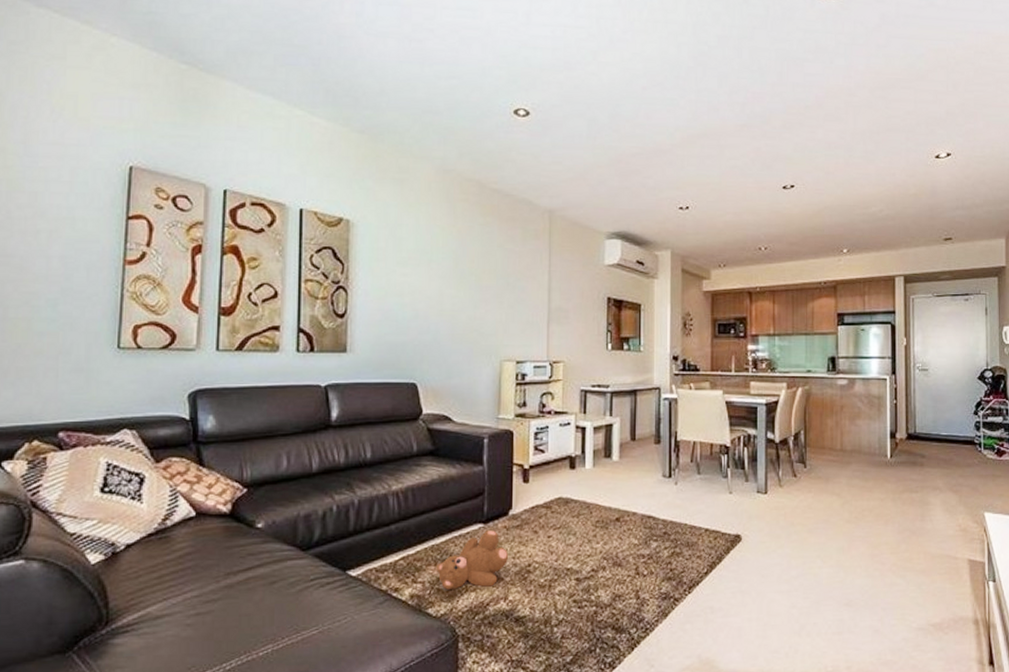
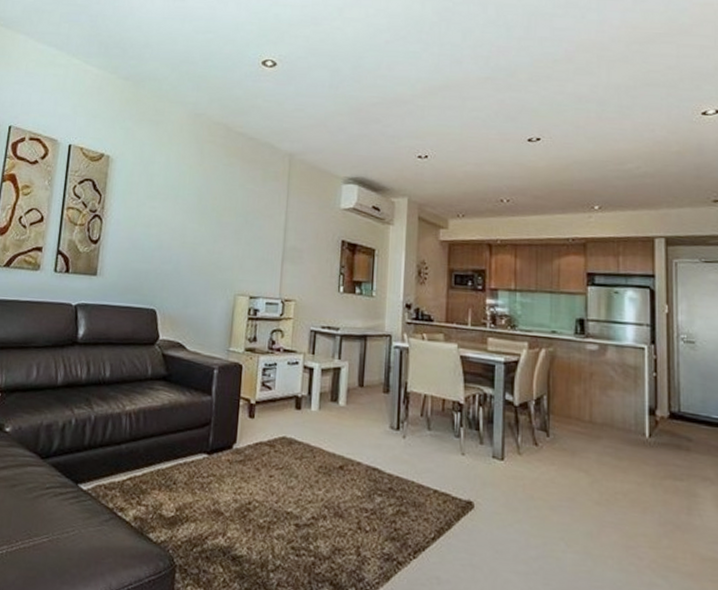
teddy bear: present [436,530,509,590] -> none [159,462,231,521]

